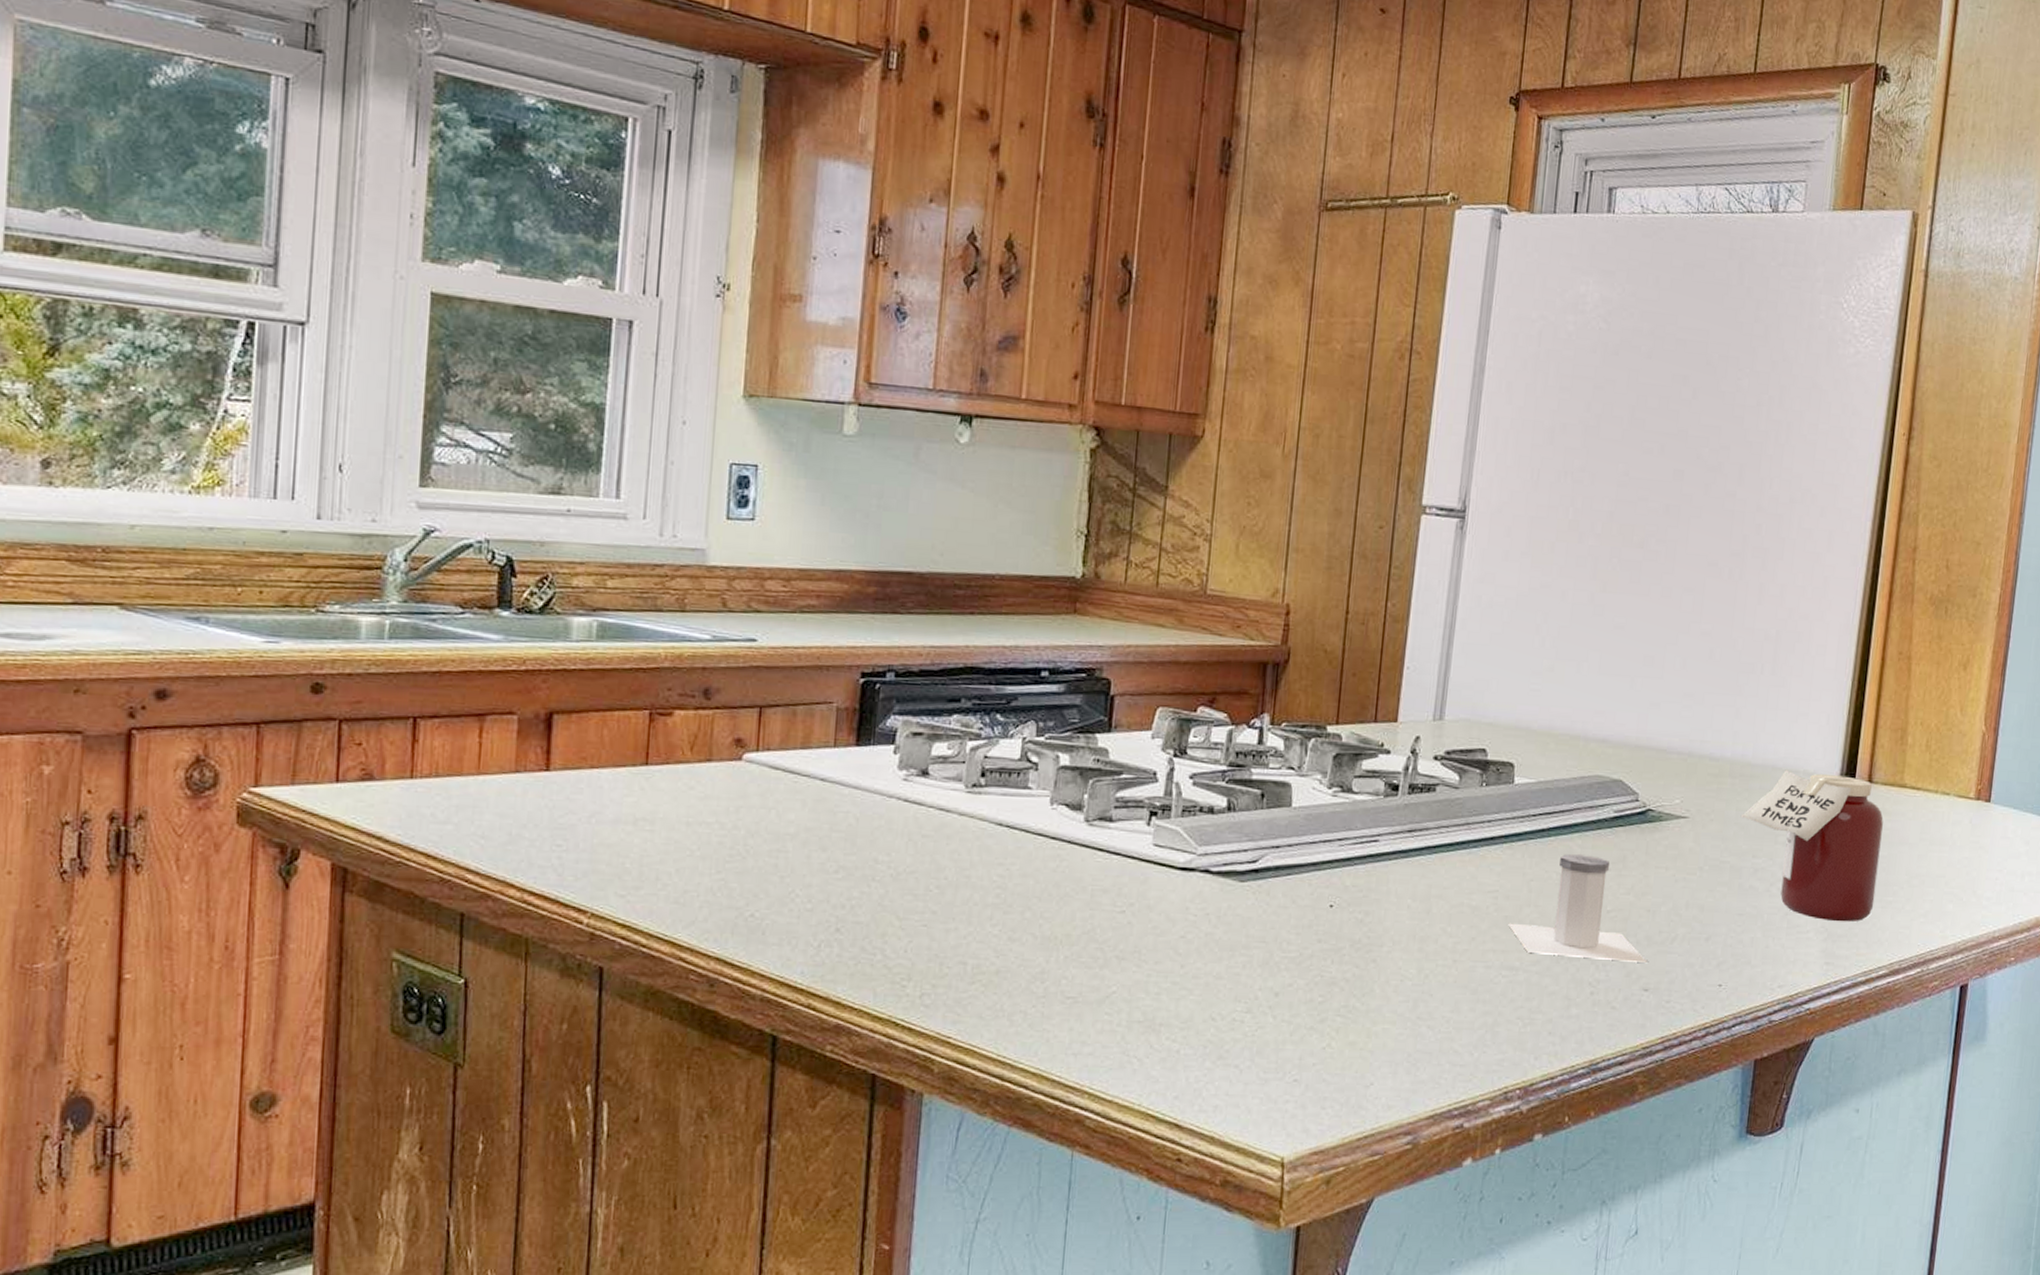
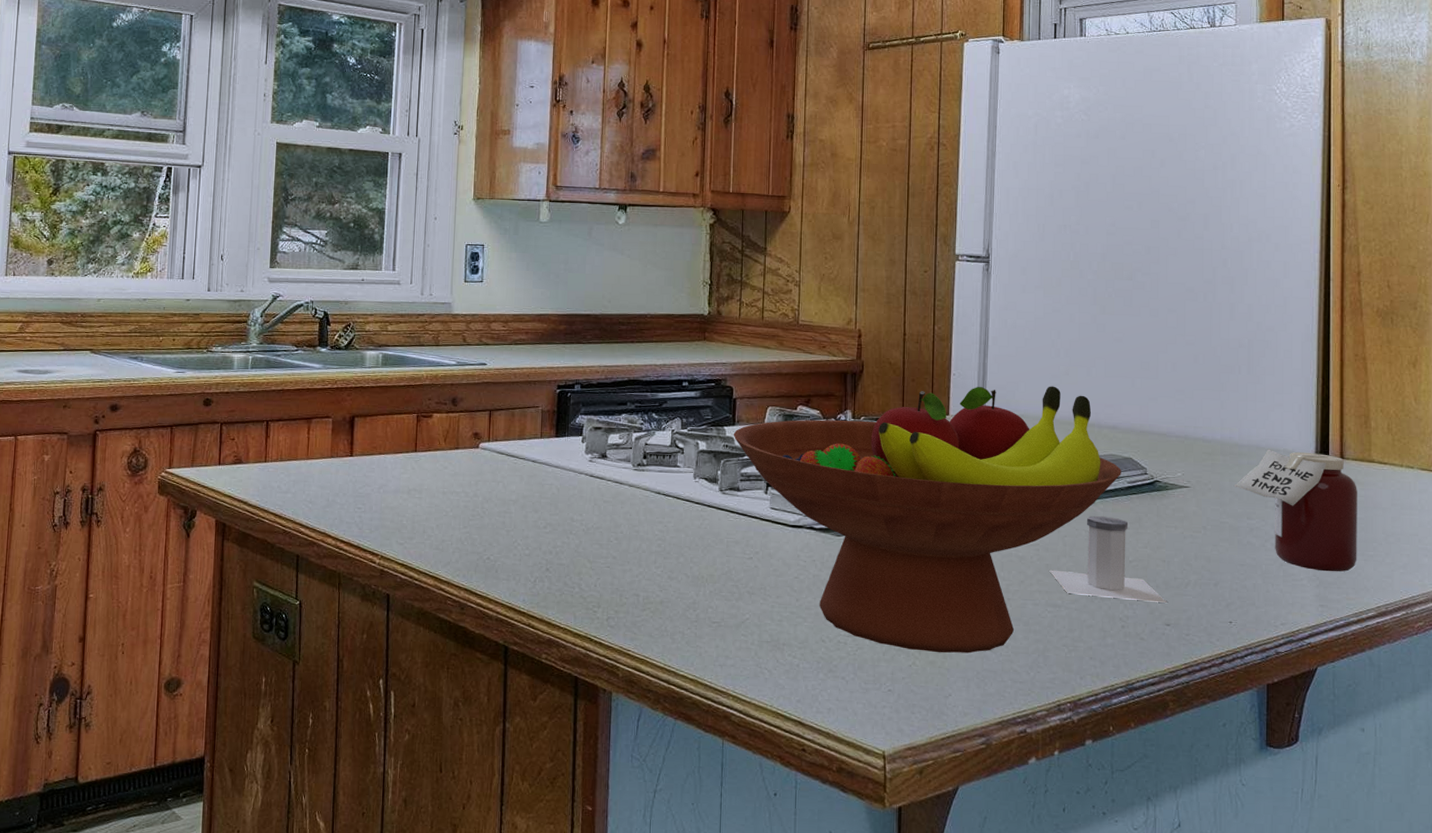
fruit bowl: none [1108,685,1608,1031] -> present [733,386,1121,653]

